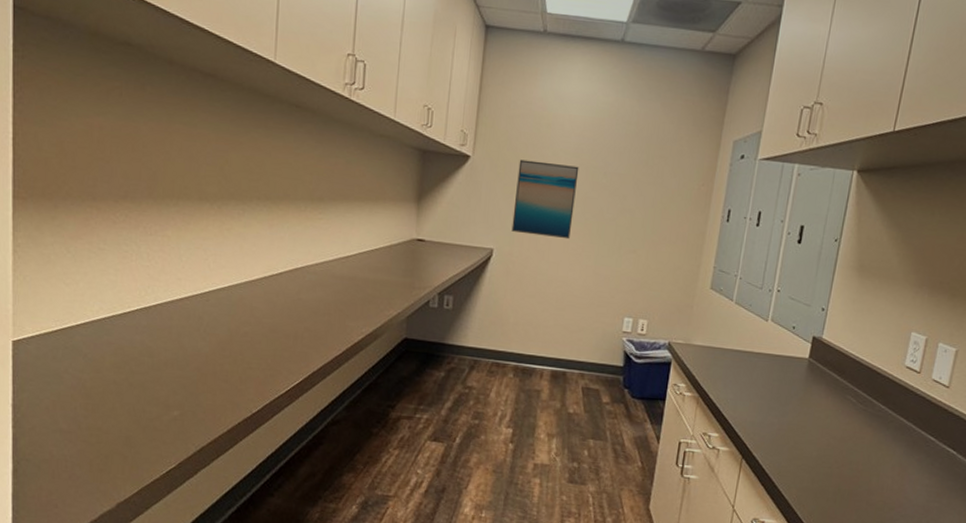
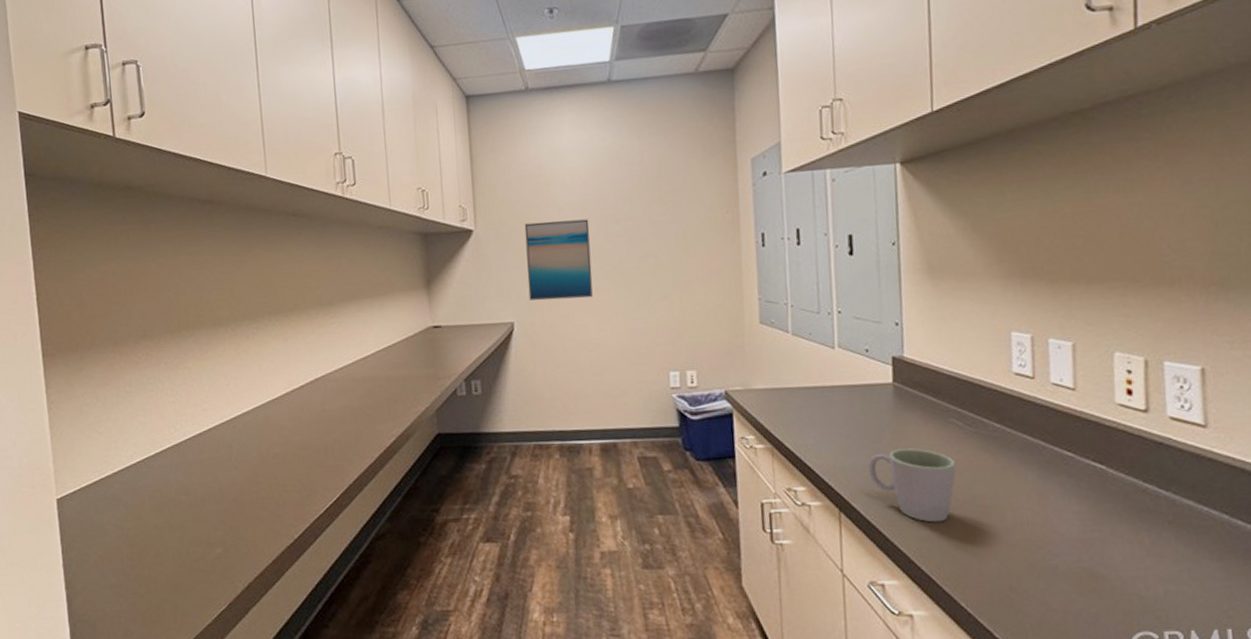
mug: none [772,414,844,478] -> present [868,448,957,523]

